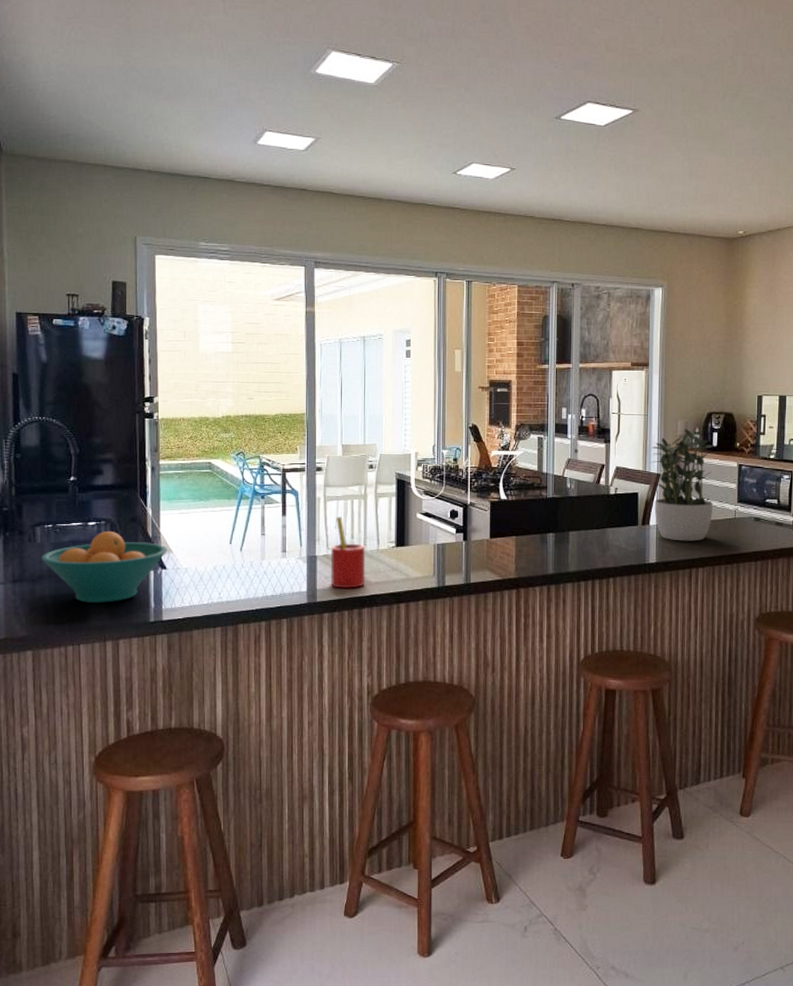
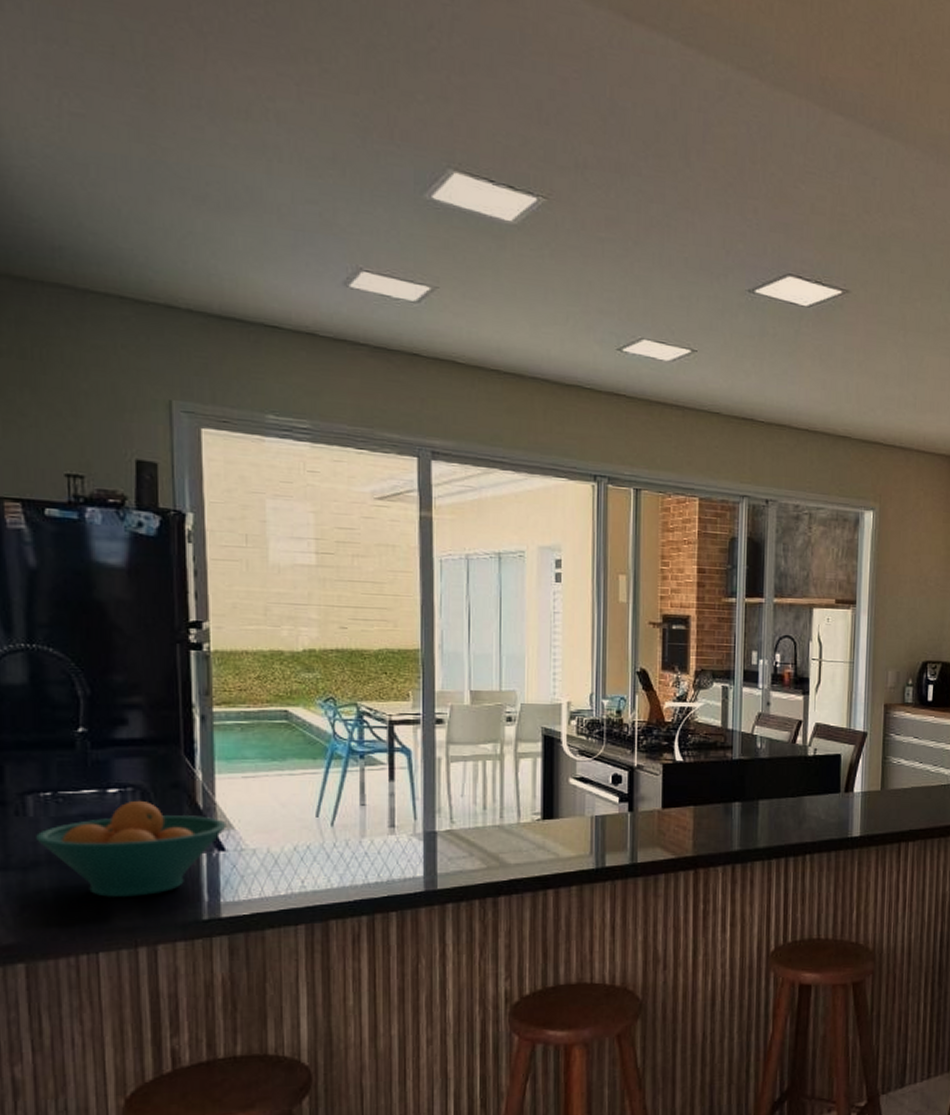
straw: present [330,517,366,589] -> none [455,782,502,872]
potted plant: present [650,428,714,542] -> none [856,679,929,811]

